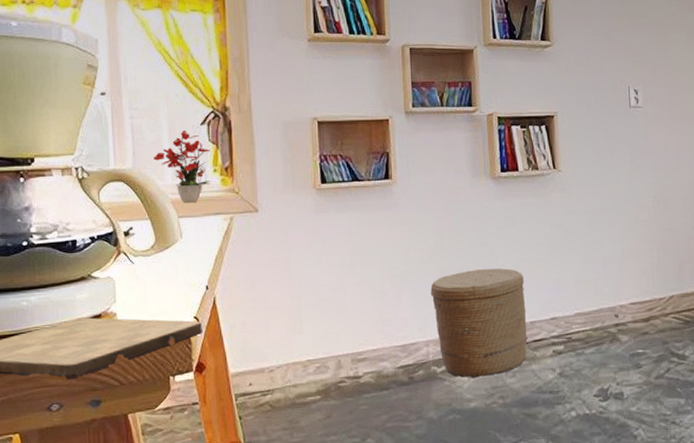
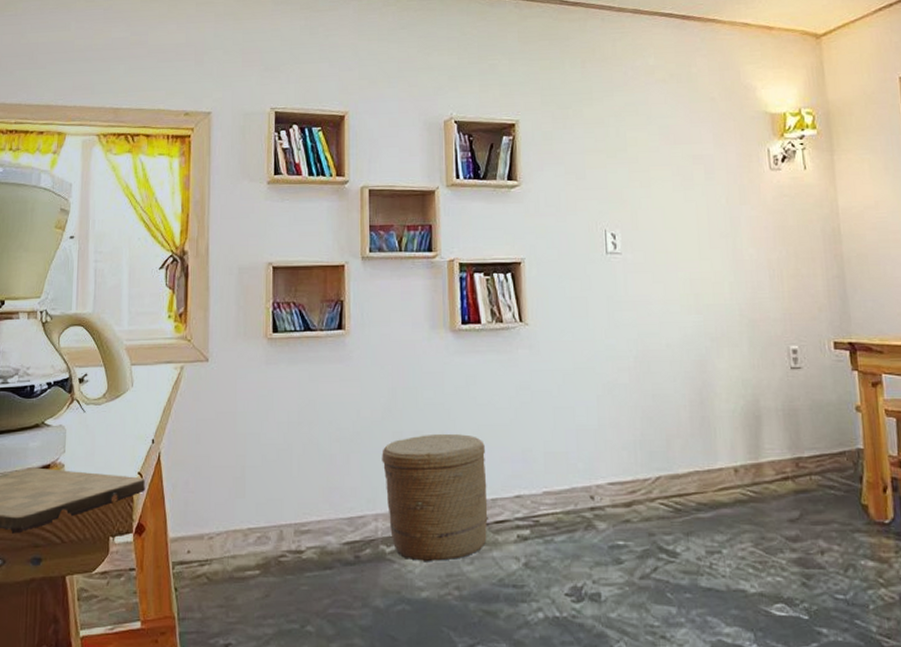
potted flower: present [154,130,211,204] -> none [113,274,167,351]

